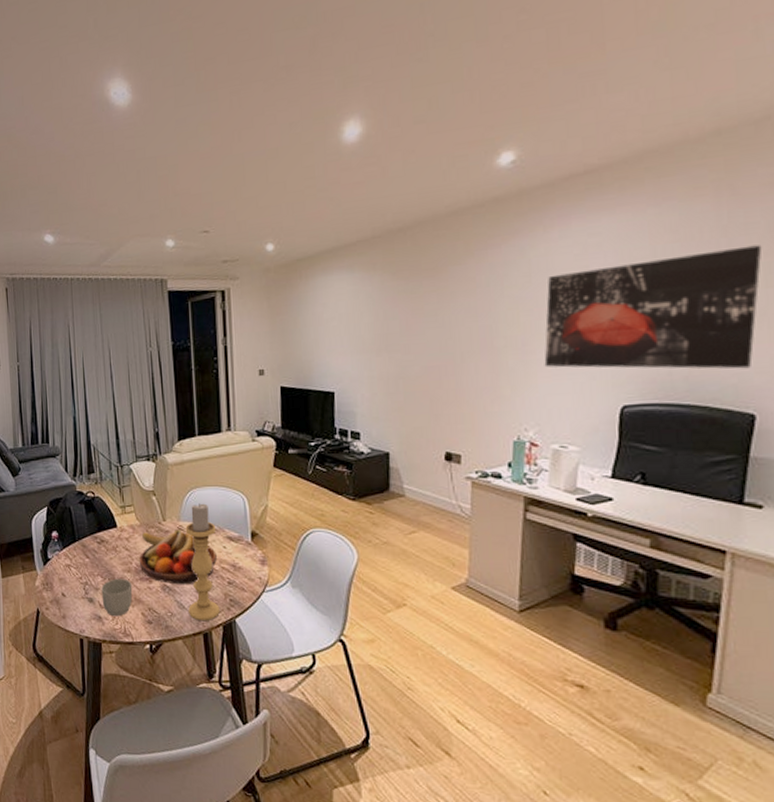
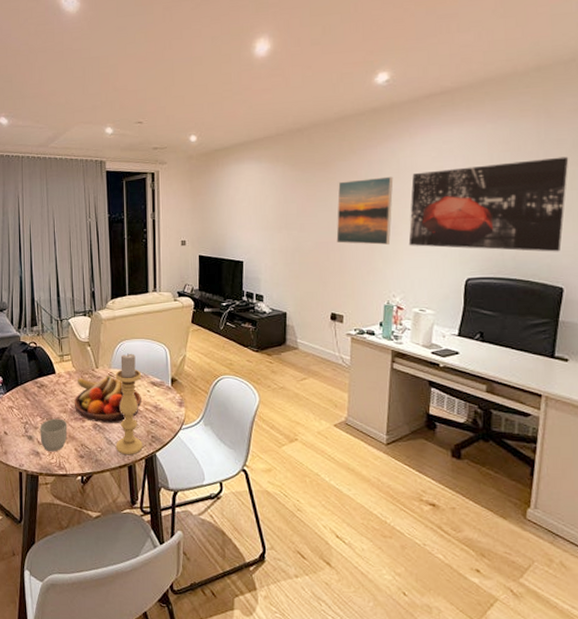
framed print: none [450,281,523,367] -> present [336,176,394,245]

